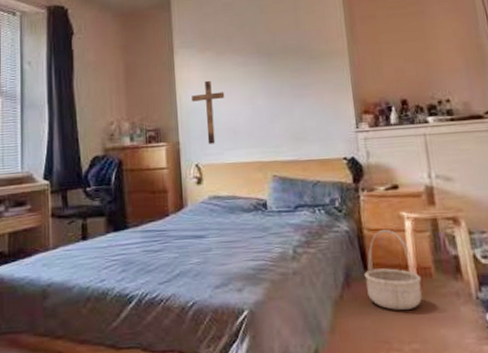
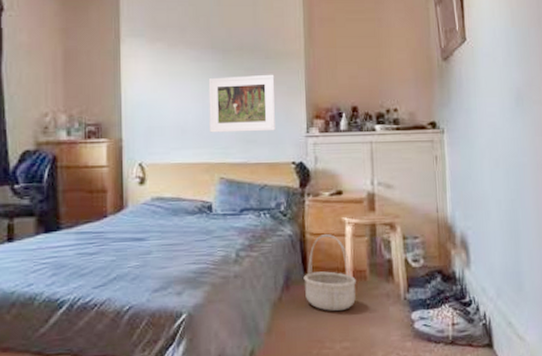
crucifix: present [192,80,225,144] -> none [138,74,174,143]
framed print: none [256,73,324,133] -> present [208,74,276,133]

